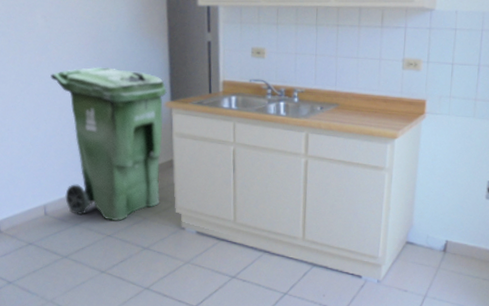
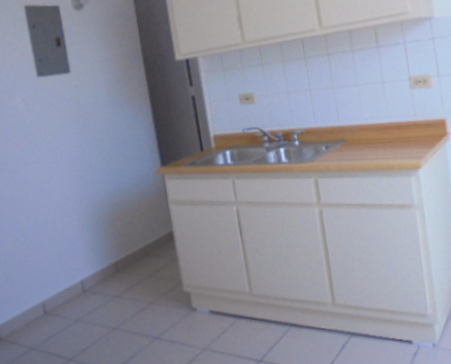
trash bin: present [50,67,167,222] -> none [36,140,164,312]

